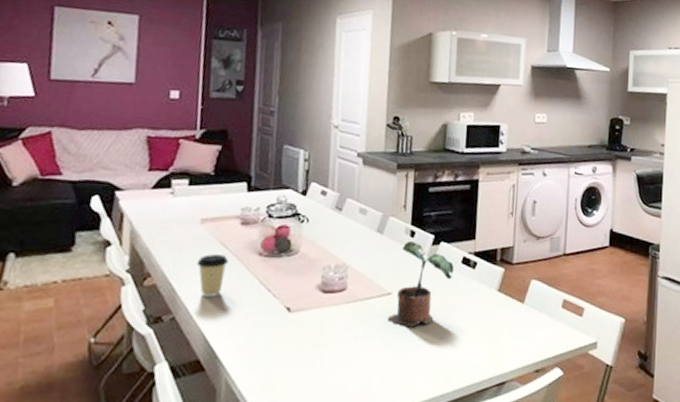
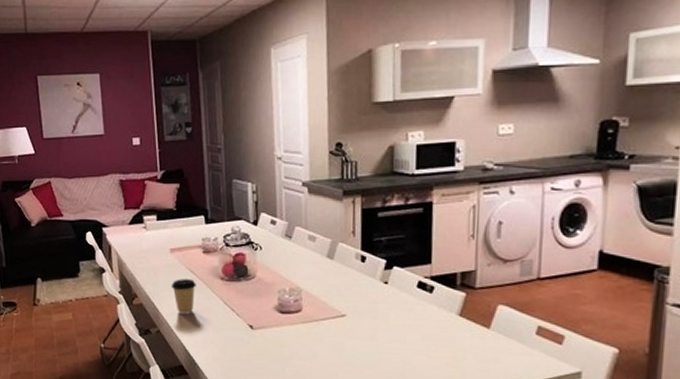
potted plant: present [388,240,455,328] -> none [344,265,410,348]

